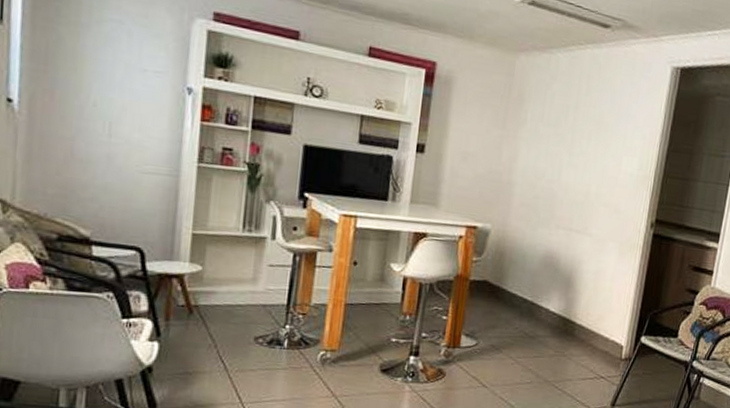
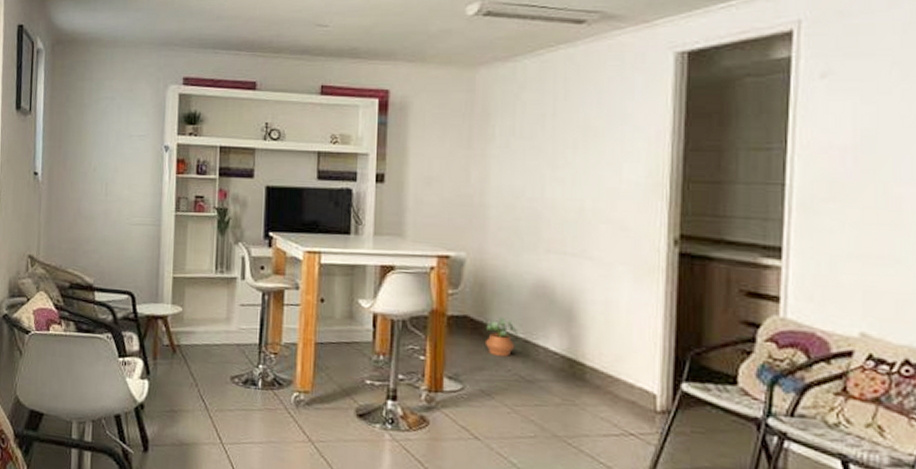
potted plant: none [500,283,528,316] -> present [485,317,519,356]

